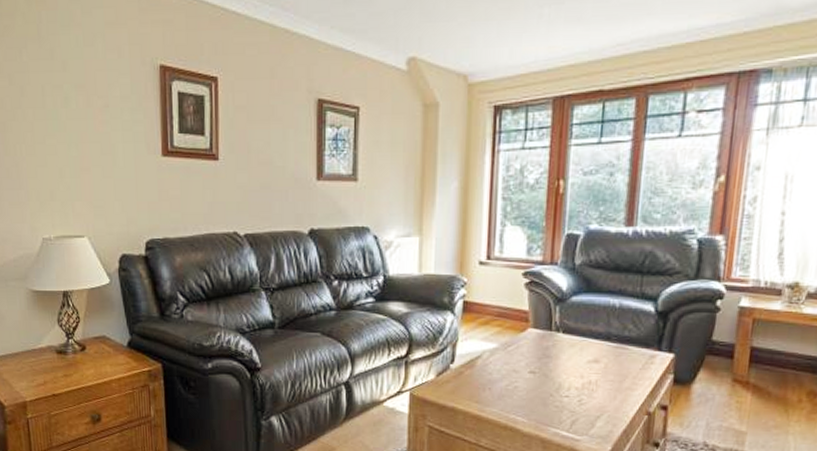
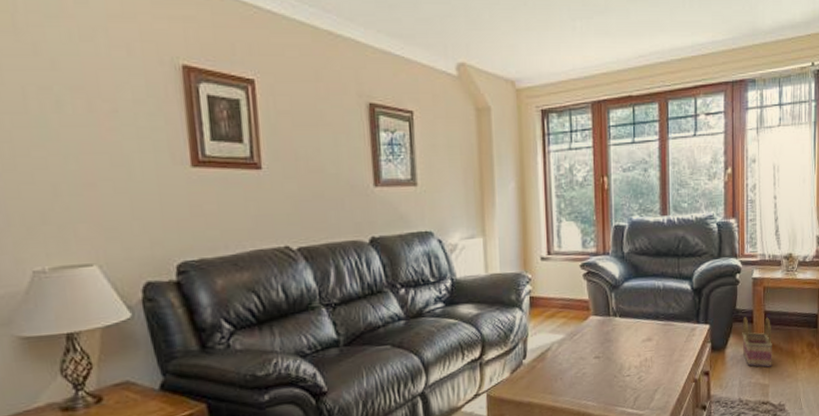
basket: none [715,350,759,412] -> present [742,317,772,368]

